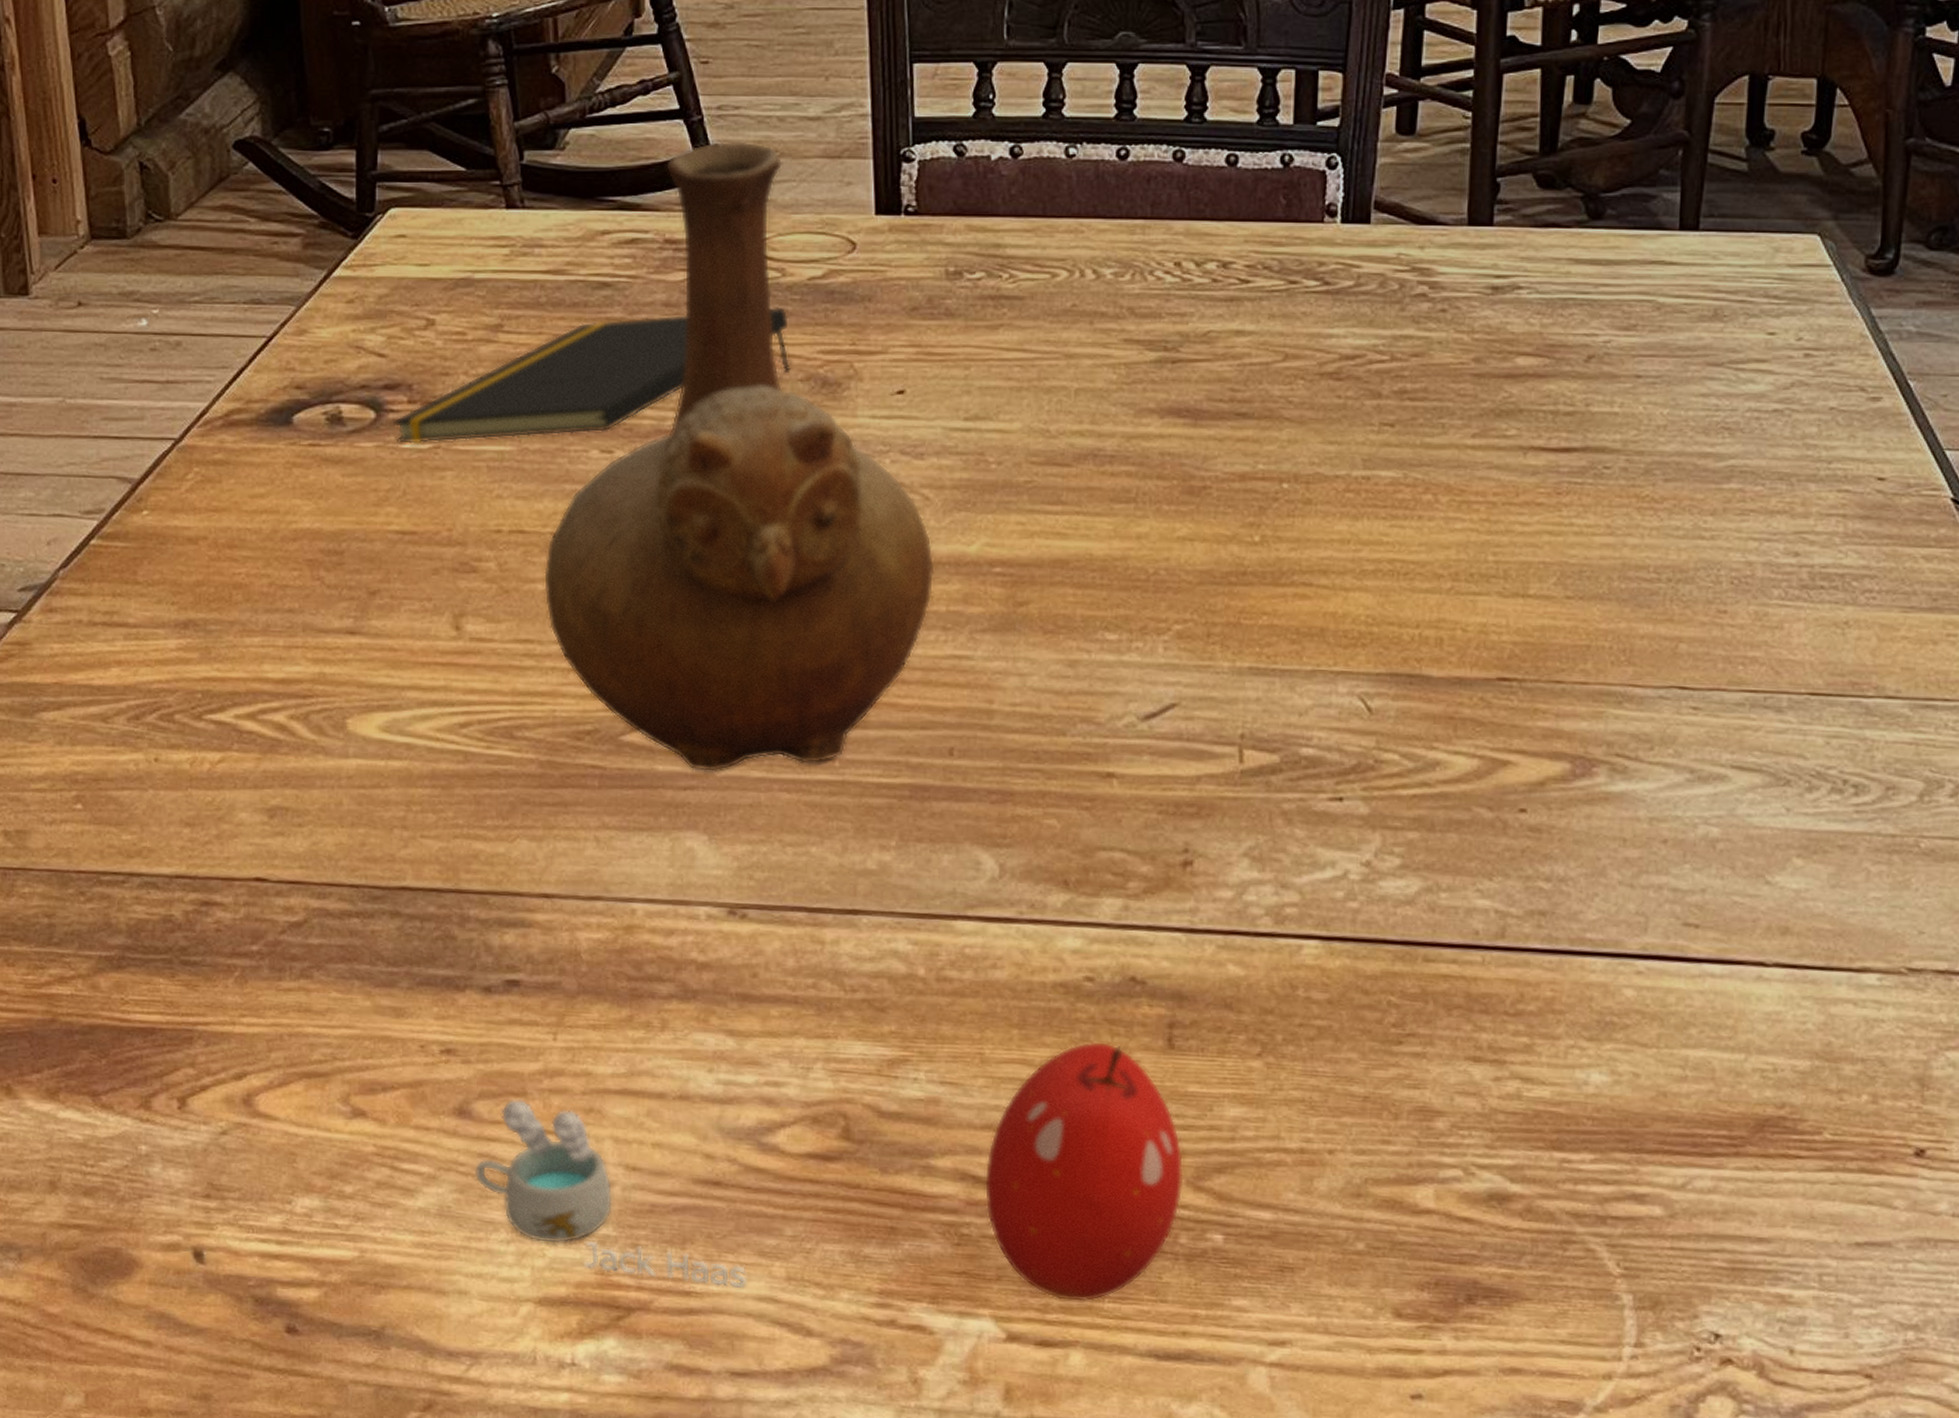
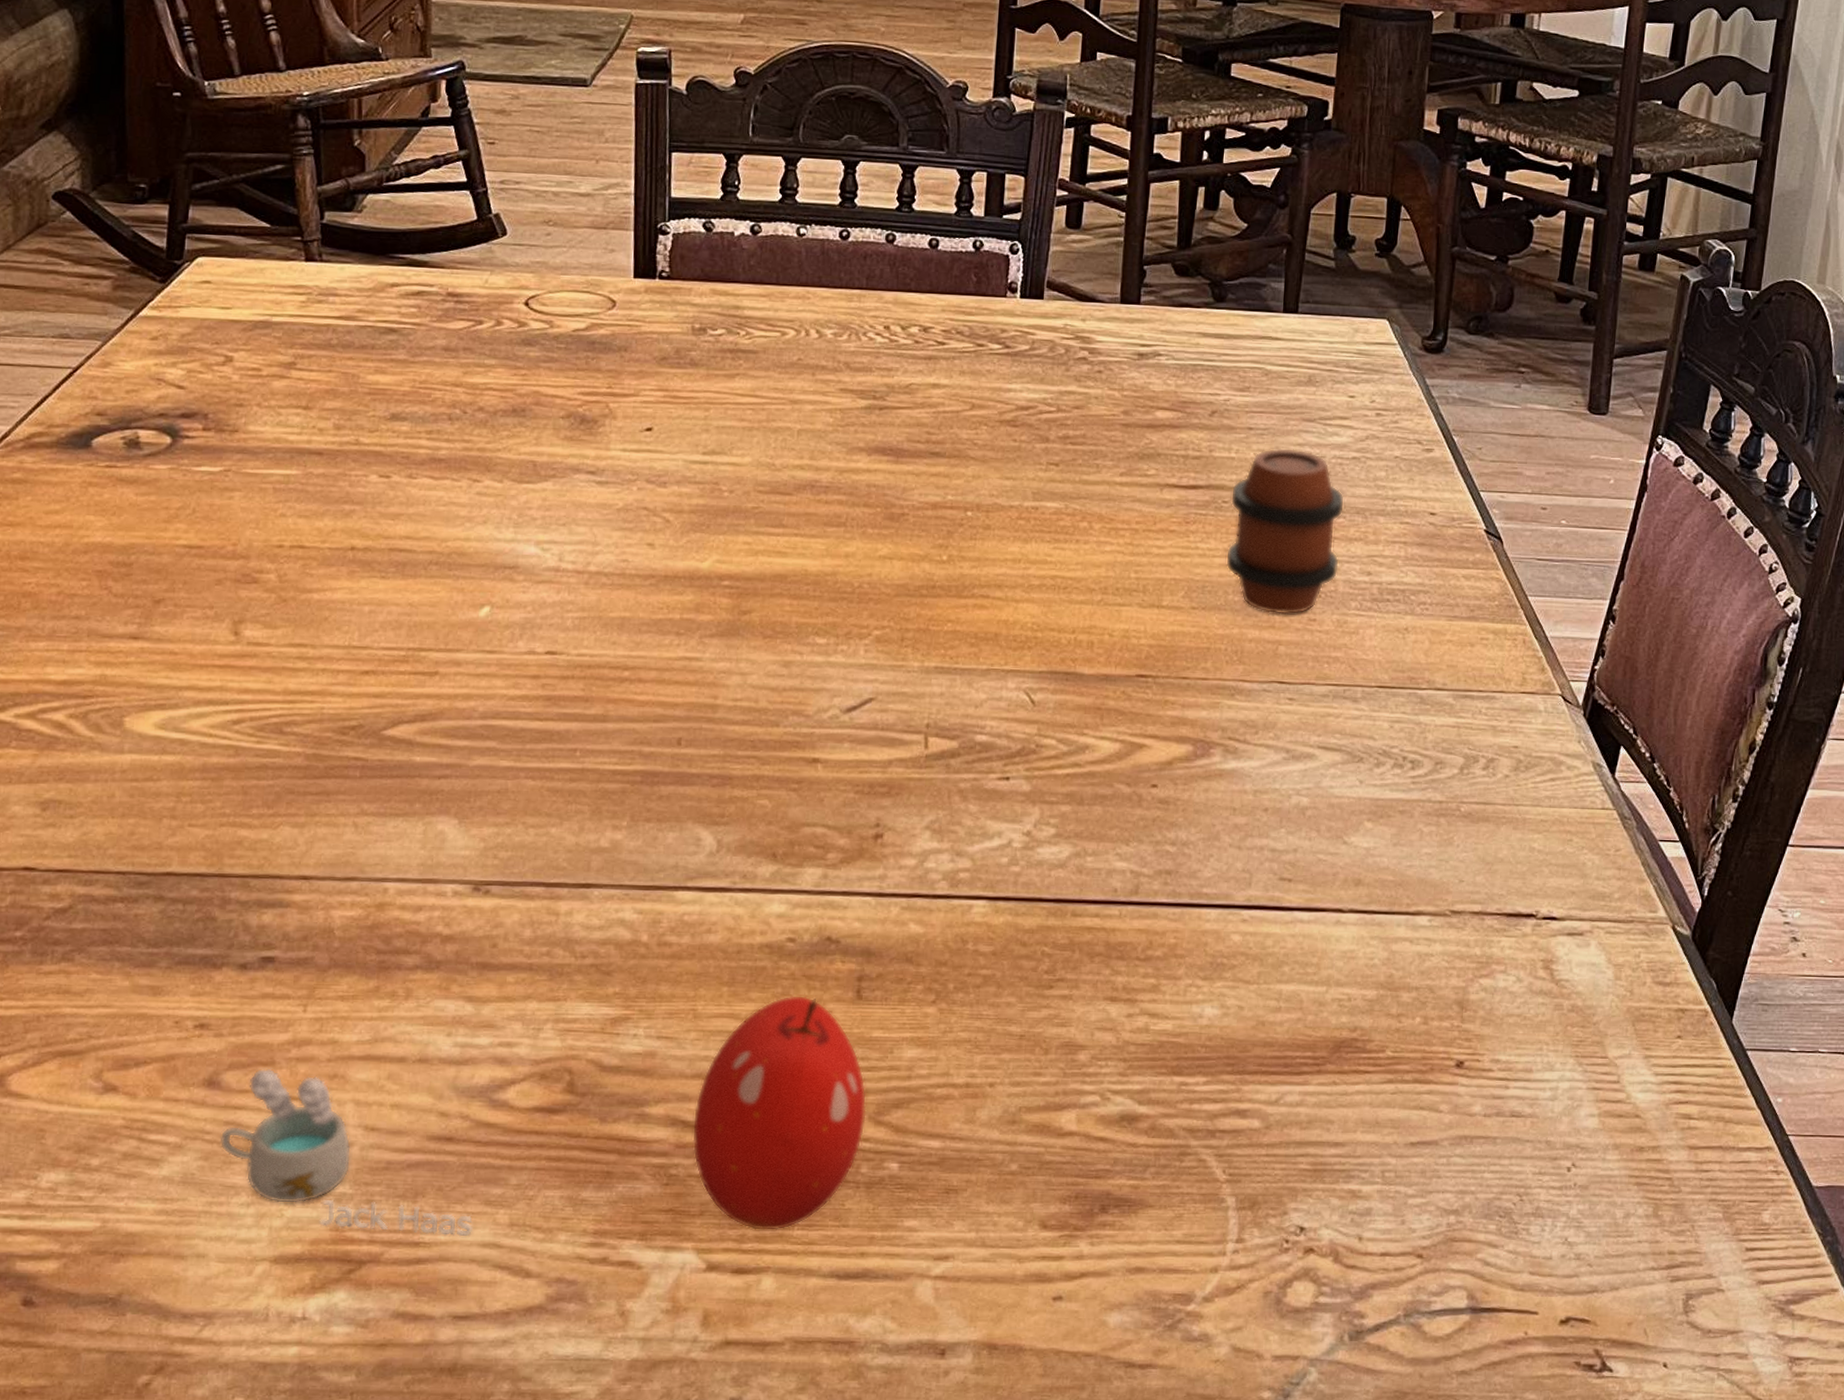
notepad: present [393,306,791,445] -> none [187,353,555,468]
vase: present [543,141,935,772] -> none [319,210,672,762]
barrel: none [1608,400,1763,606] -> present [1225,448,1344,615]

